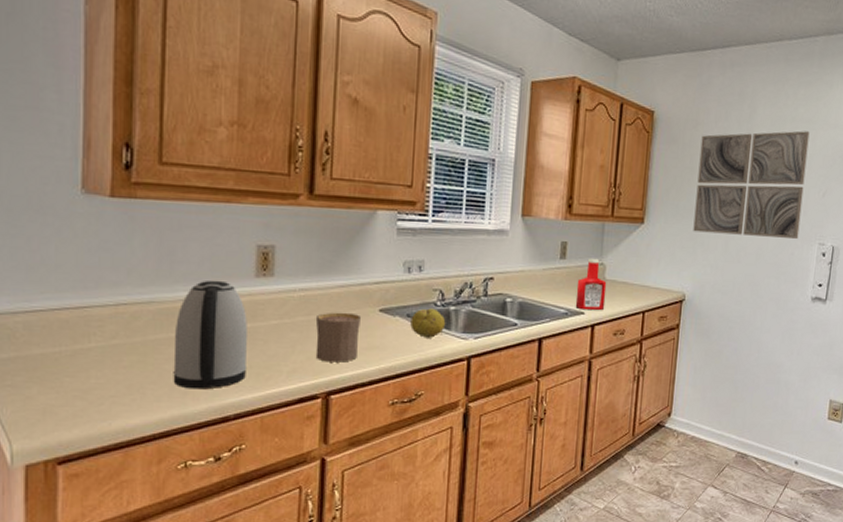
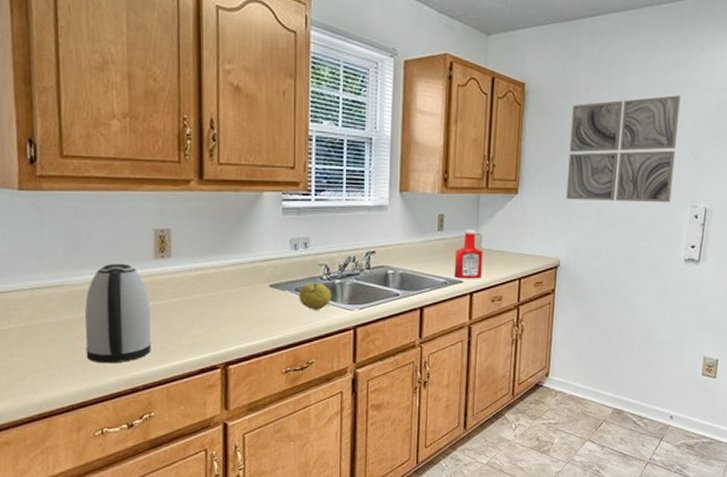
cup: present [315,312,362,363] -> none [211,289,254,335]

